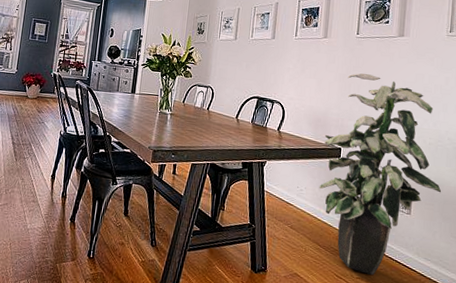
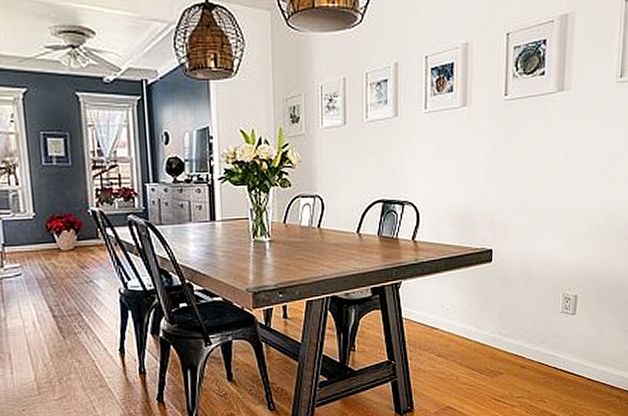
indoor plant: present [319,73,442,276] -> none [468,149,610,391]

